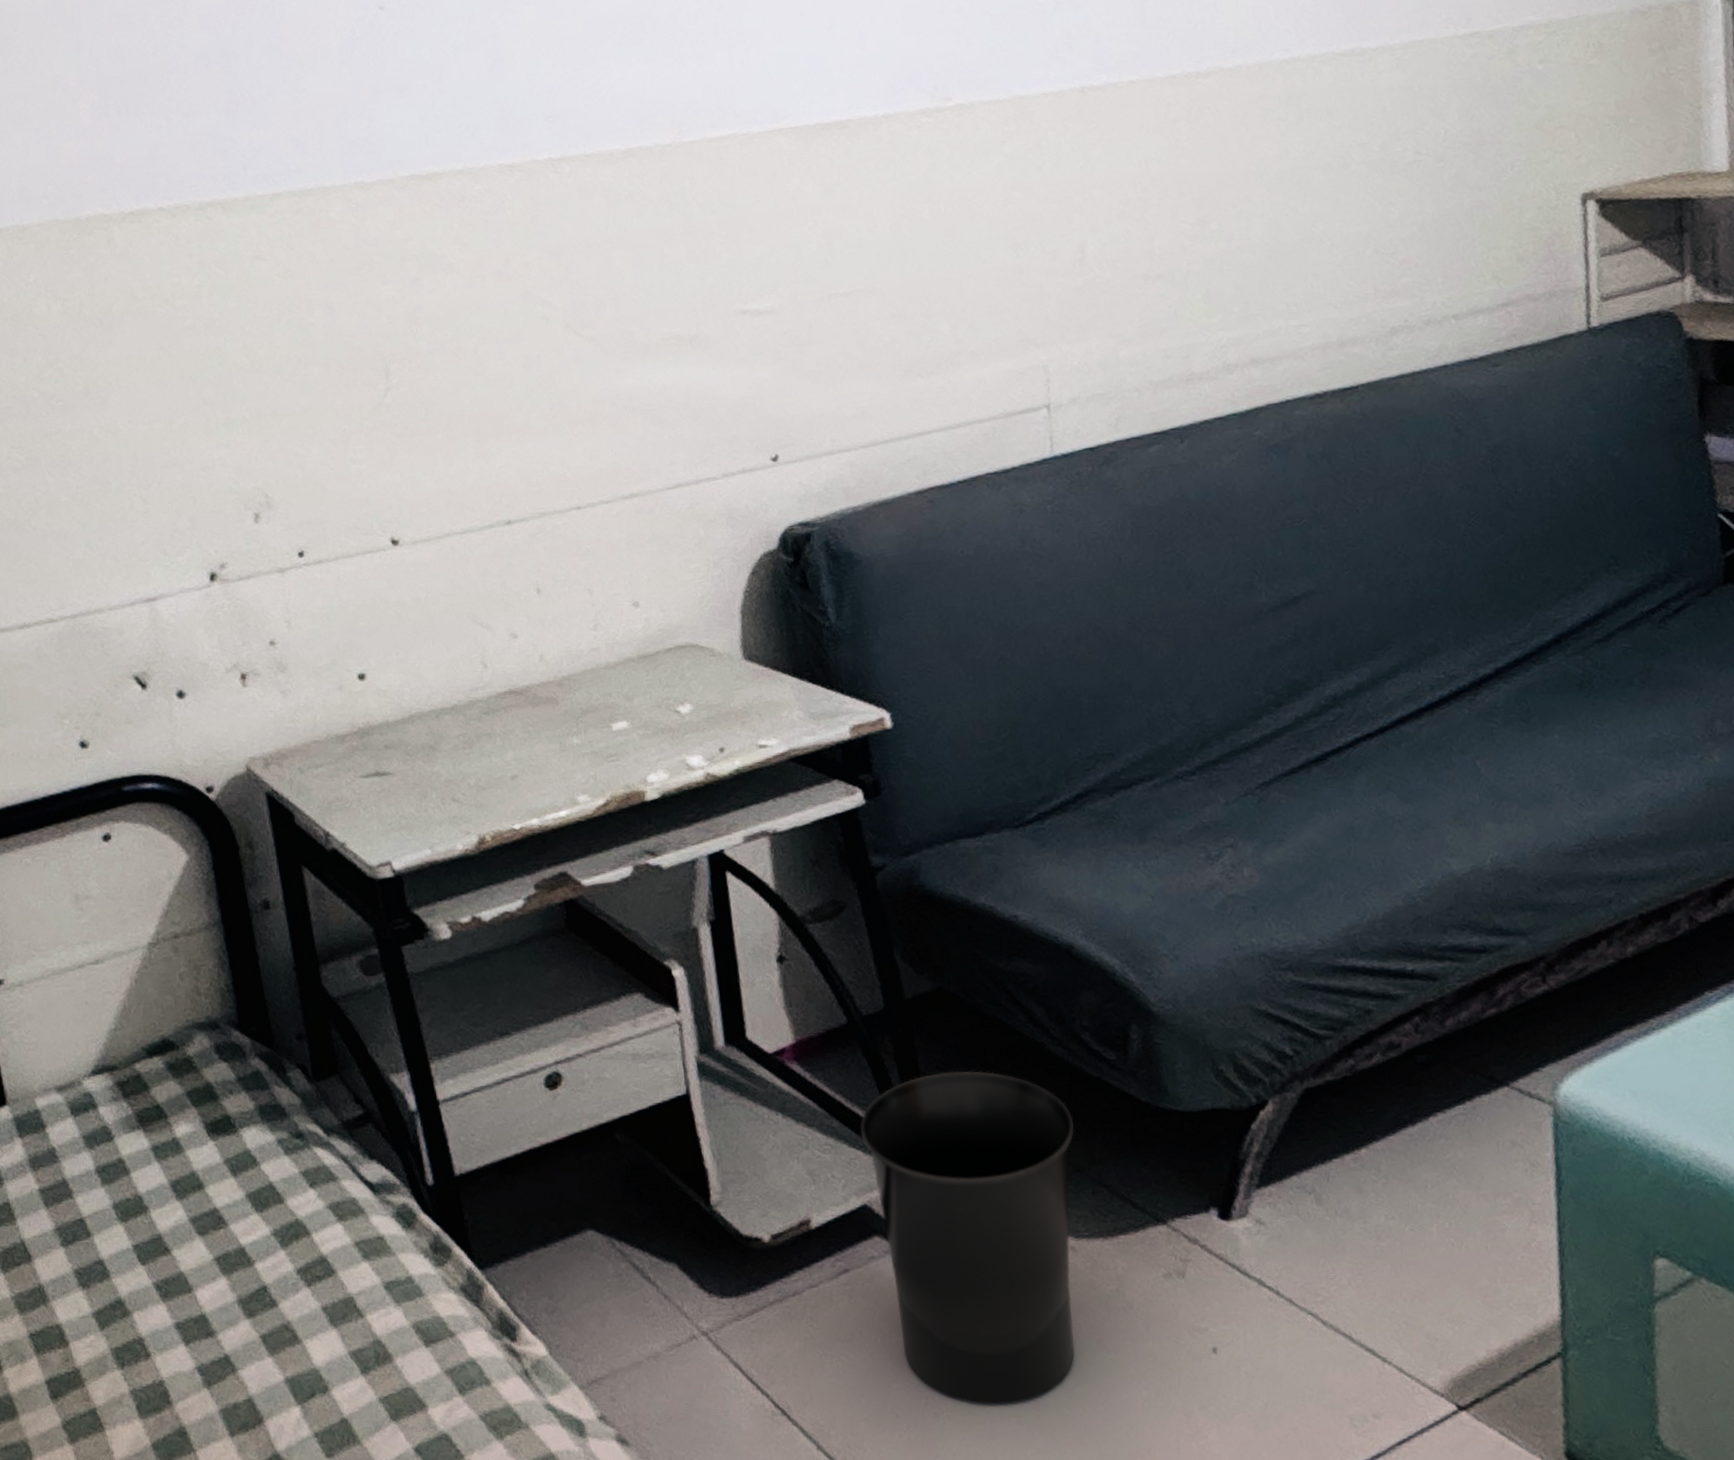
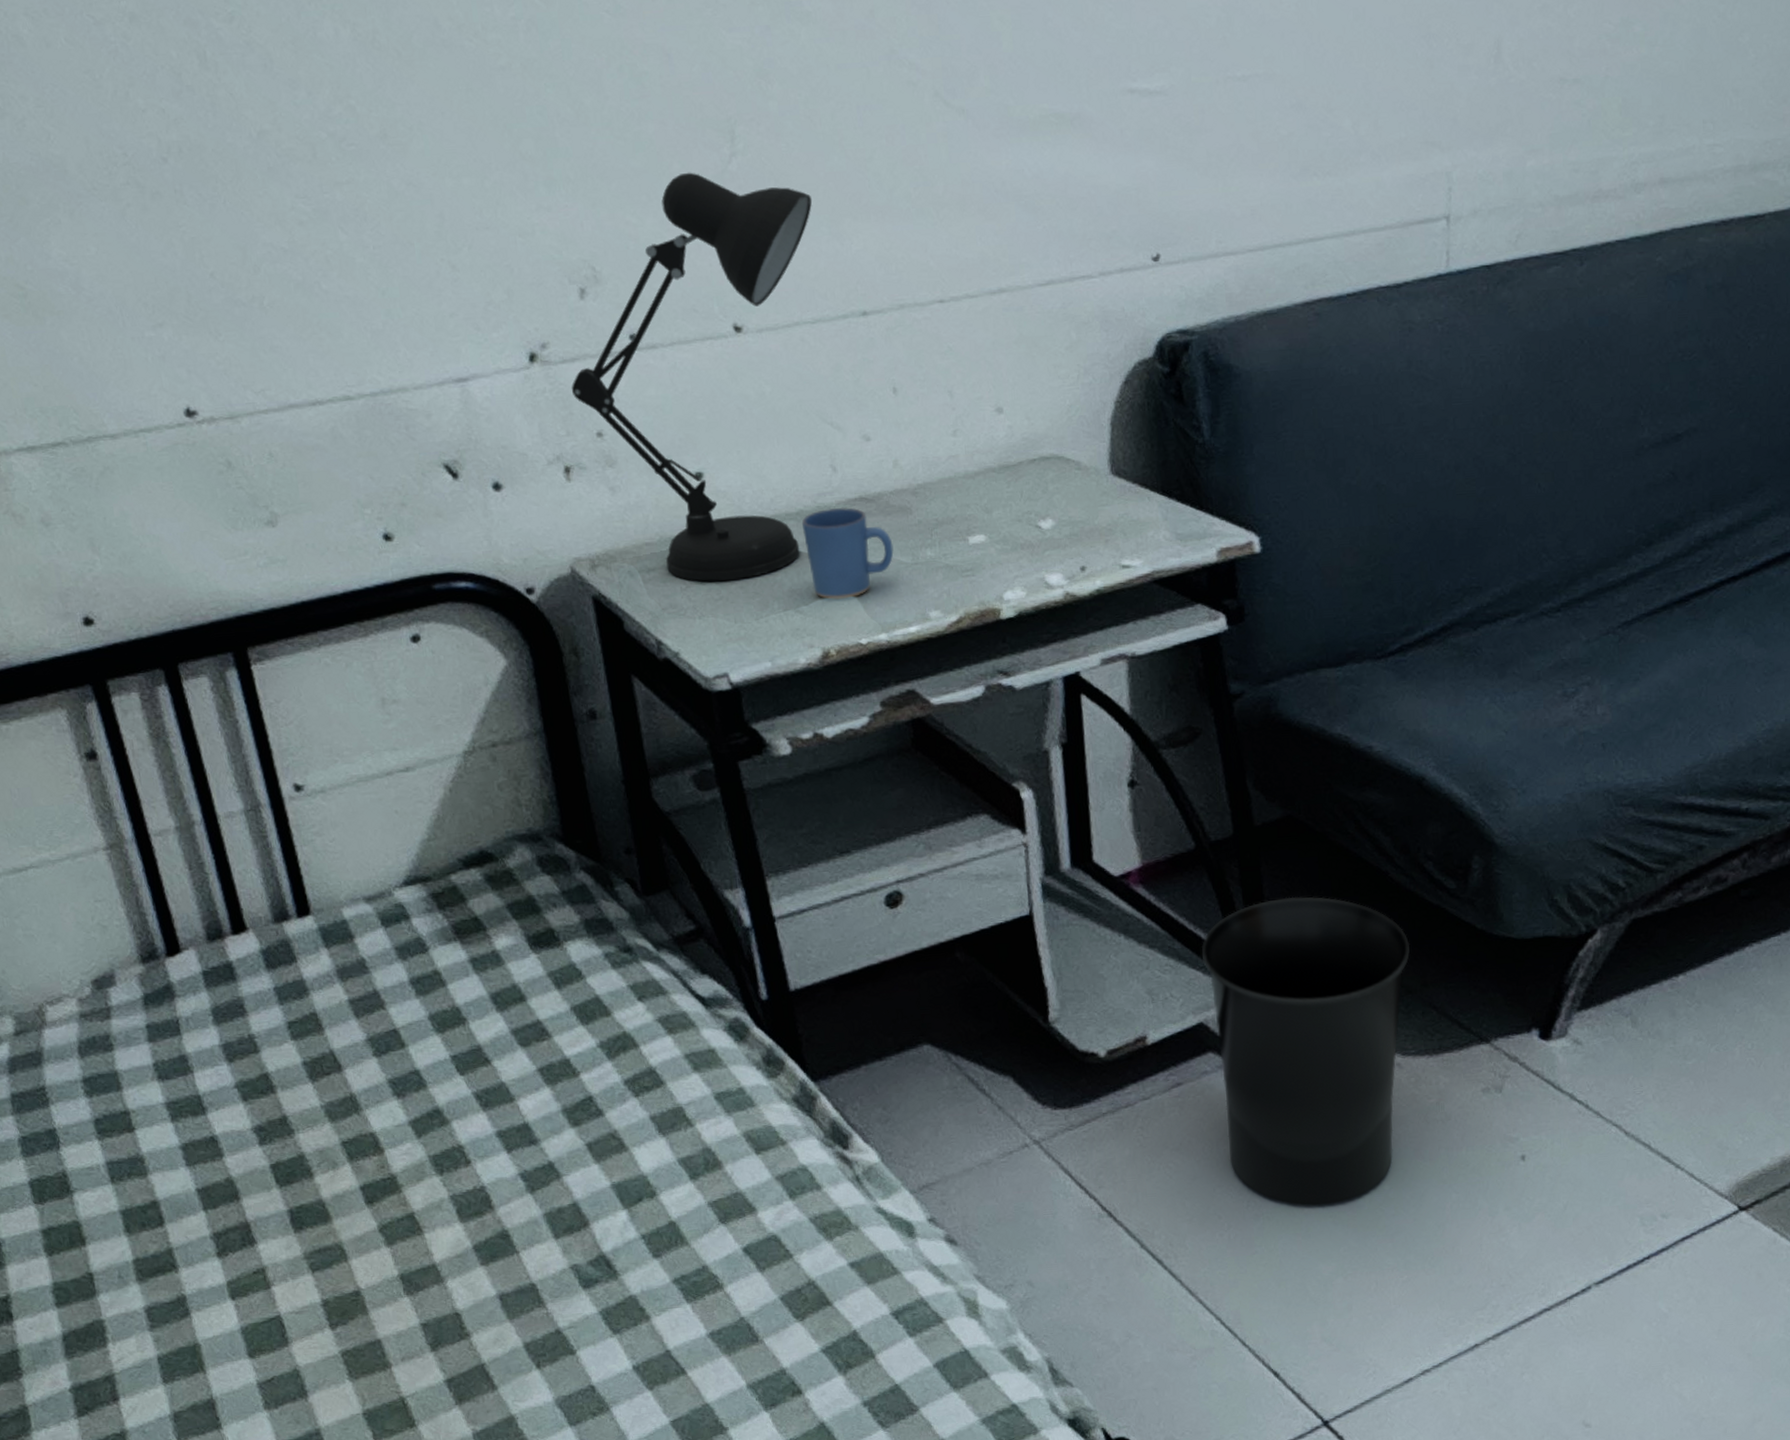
desk lamp: none [247,406,460,775] -> present [572,172,813,581]
mug: none [456,700,542,788] -> present [801,507,894,600]

